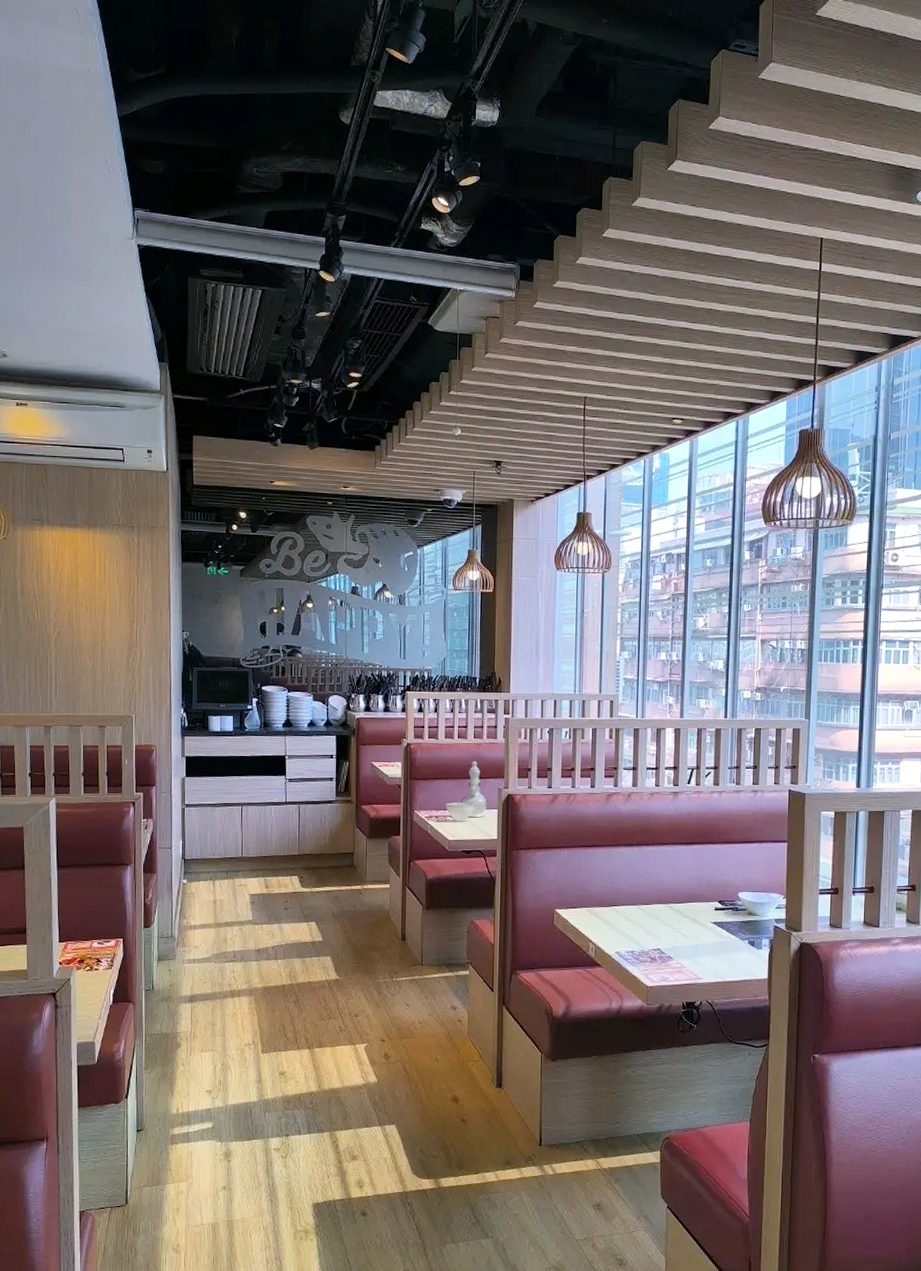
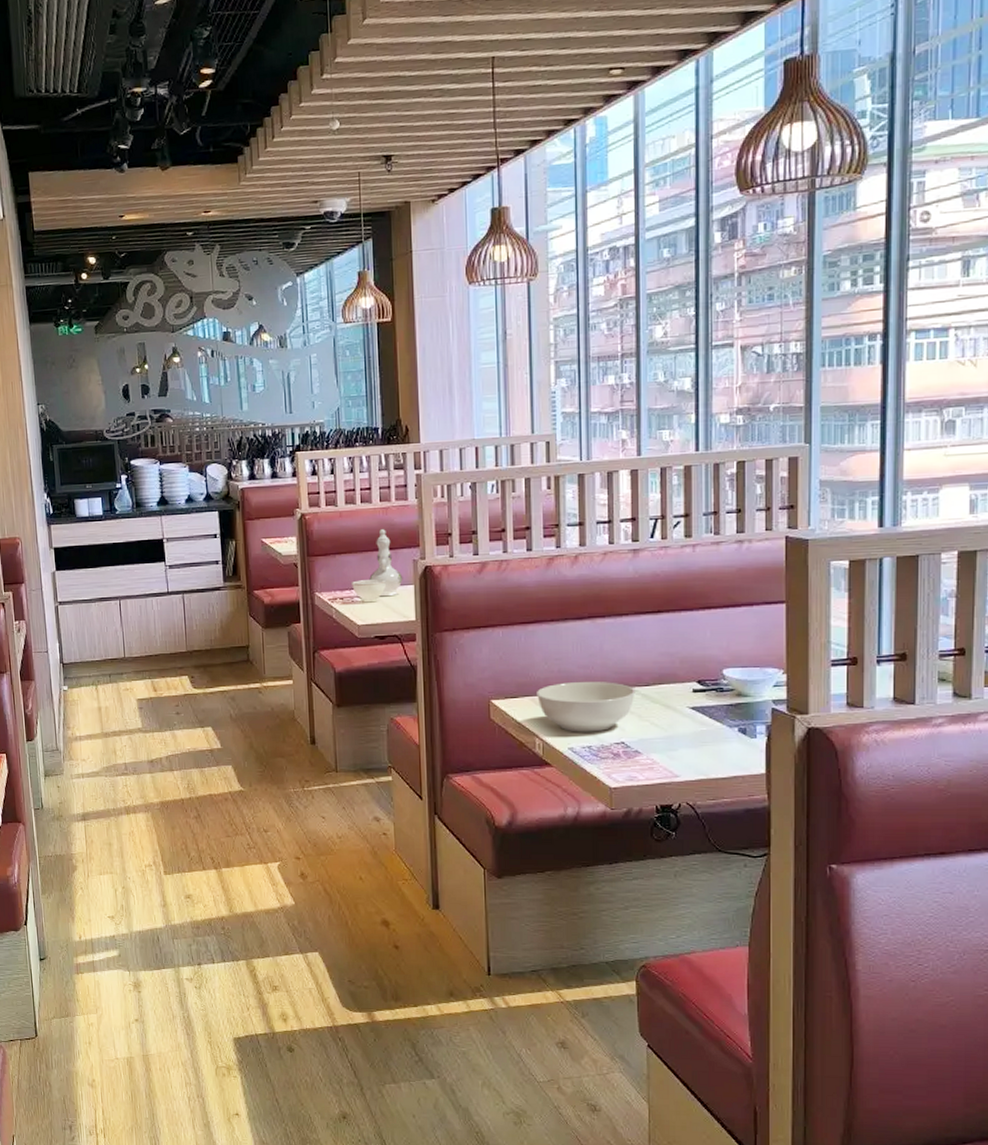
bowl: none [591,897,671,940] -> present [535,682,635,732]

